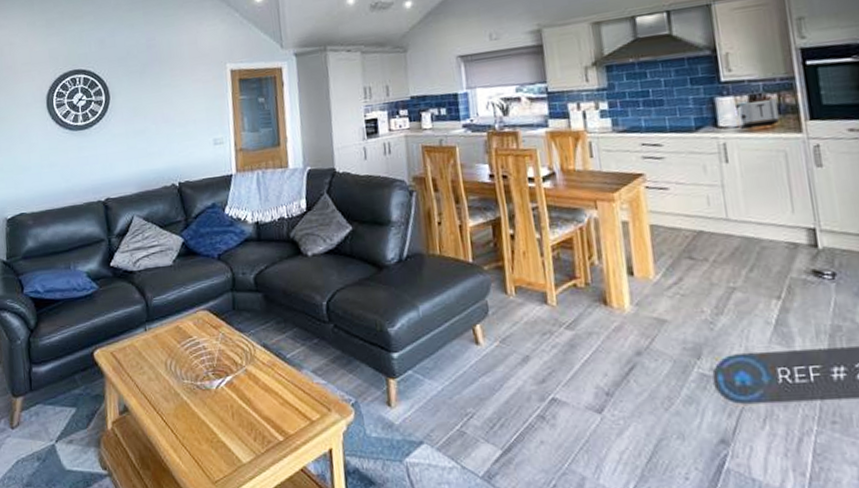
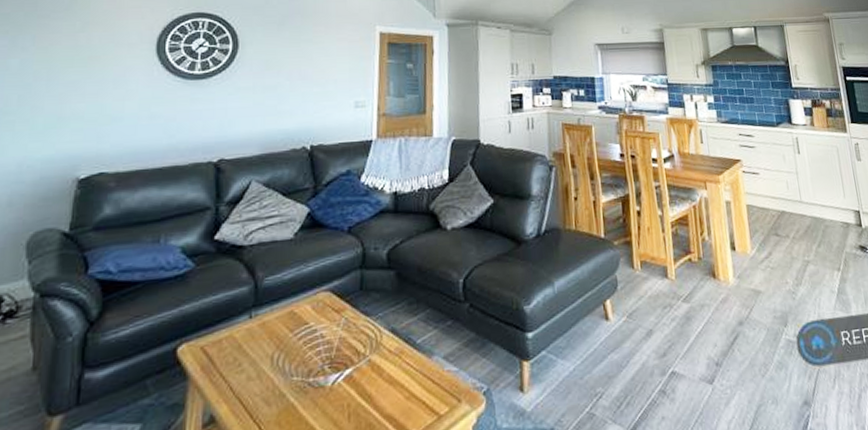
toaster: present [736,98,780,130] -> none [803,104,832,128]

